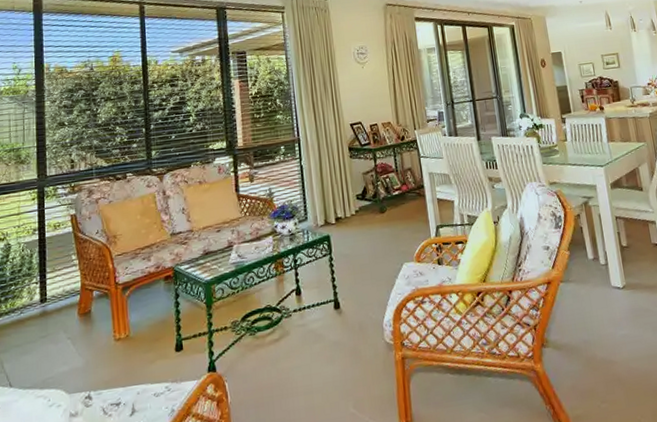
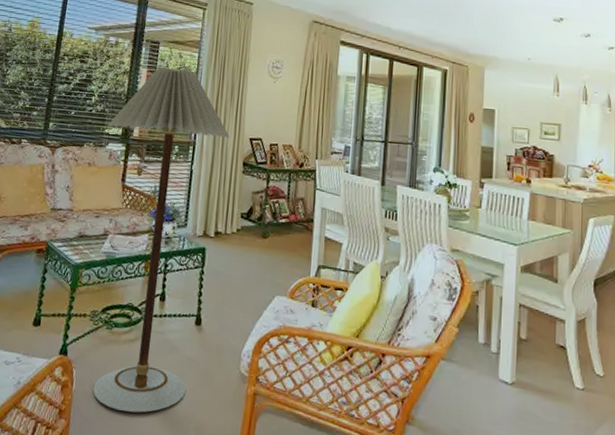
floor lamp: none [210,72,339,410] -> present [93,67,231,413]

